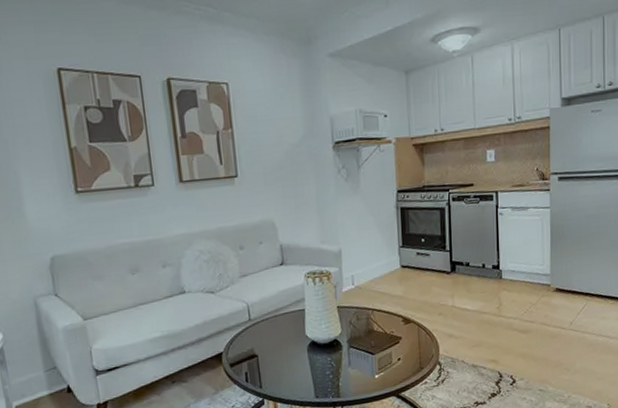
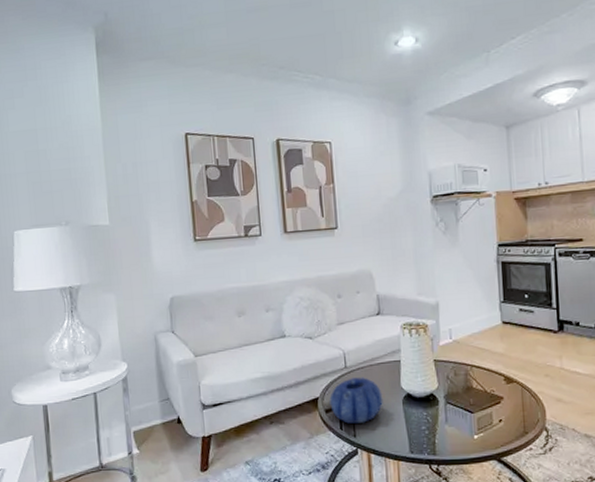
decorative bowl: none [234,328,288,376] -> present [329,377,383,424]

